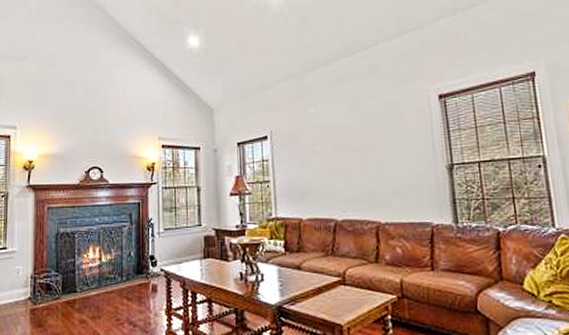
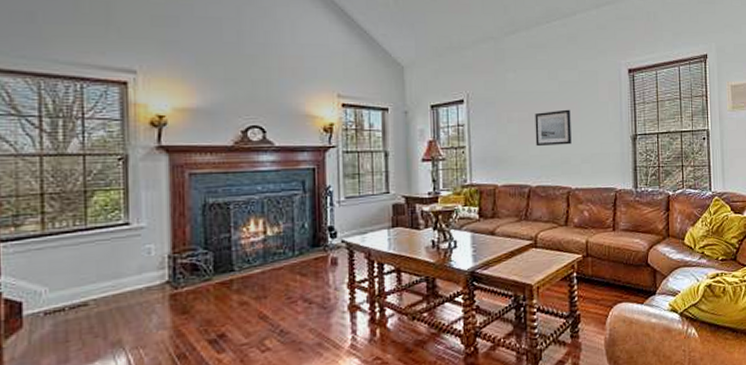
wall art: none [338,140,379,180] -> present [535,109,572,147]

